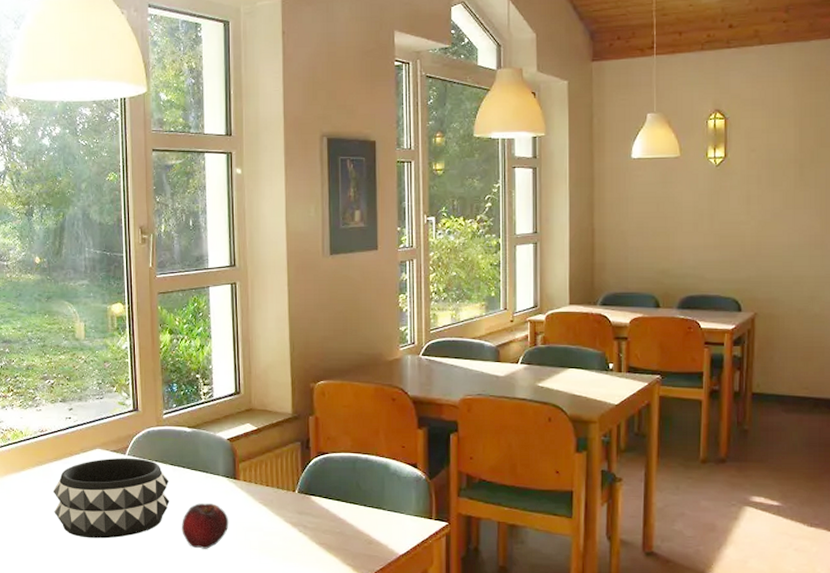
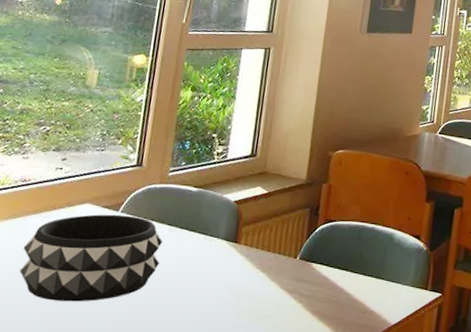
fruit: present [182,503,229,549] -> none [167,266,222,316]

